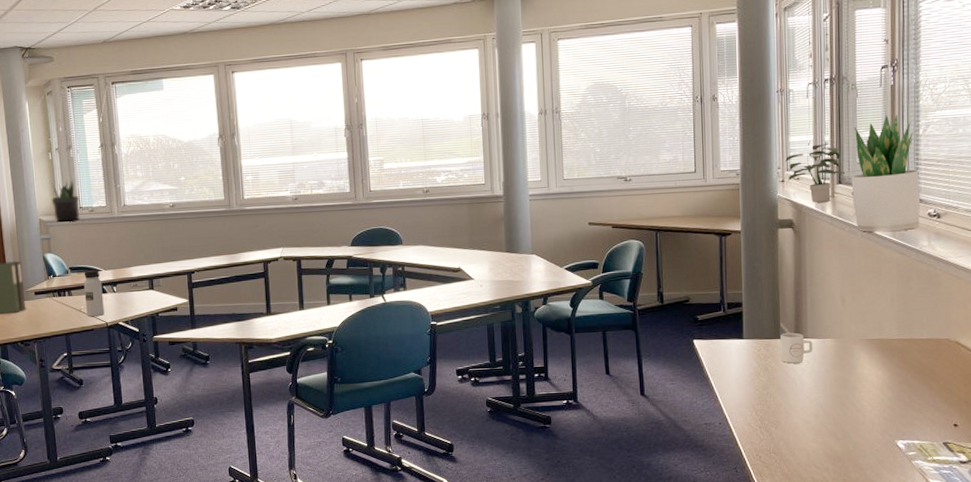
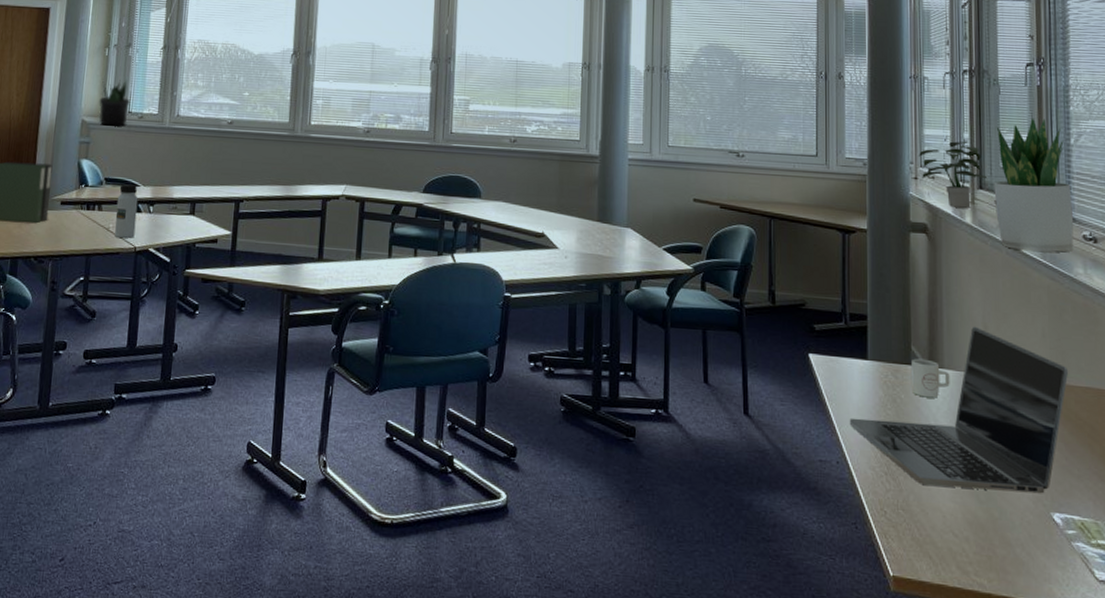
laptop: none [729,300,912,432] -> present [849,326,1068,494]

